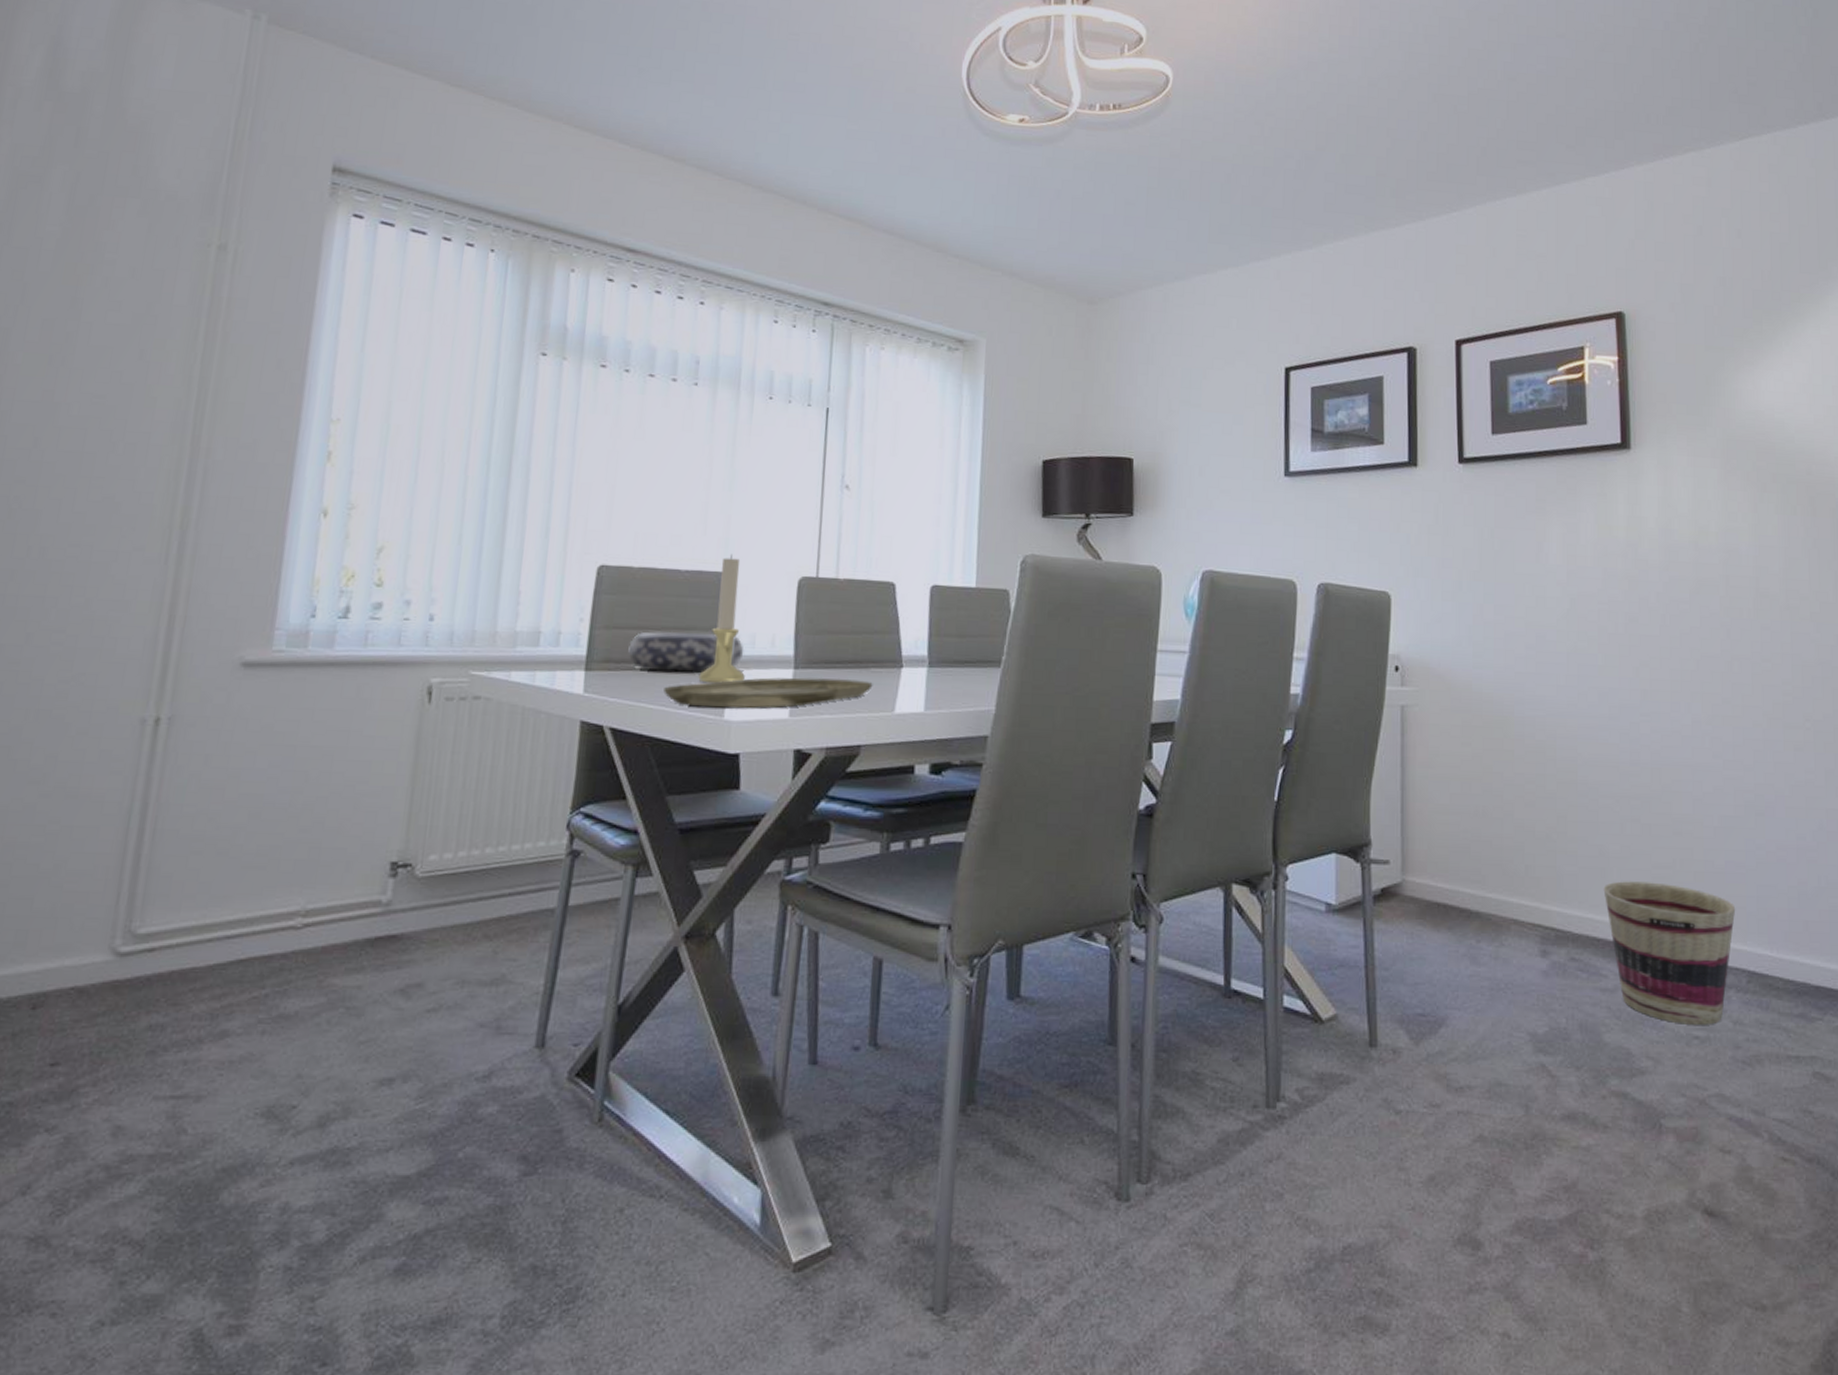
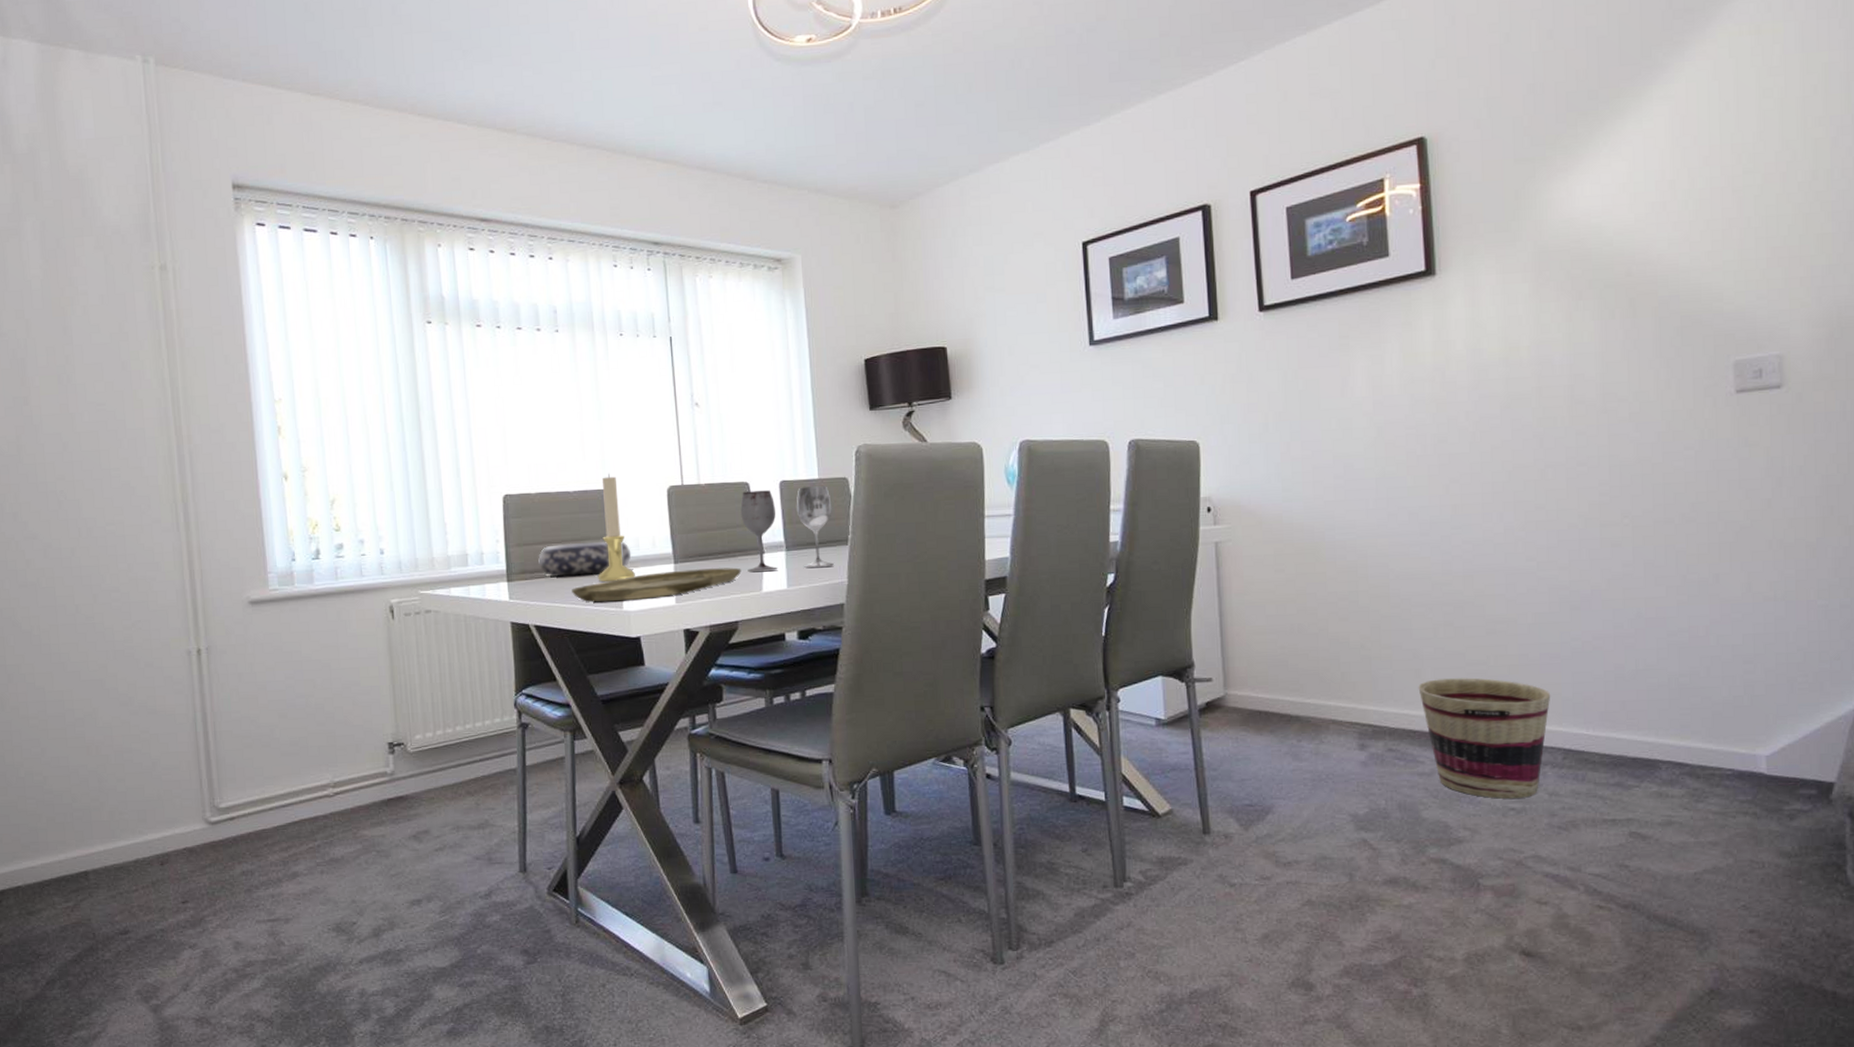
wineglass: none [880,593,988,692] -> present [740,486,834,573]

